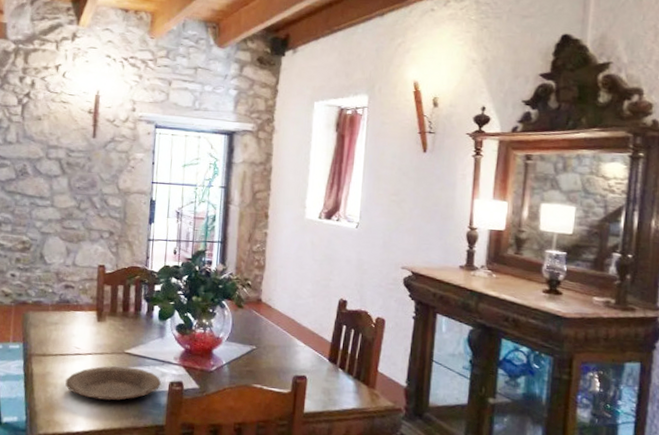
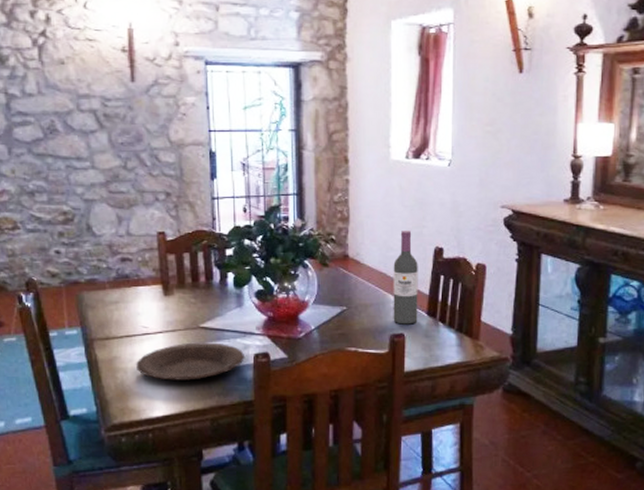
wine bottle: none [297,282,324,368] -> present [393,231,418,325]

